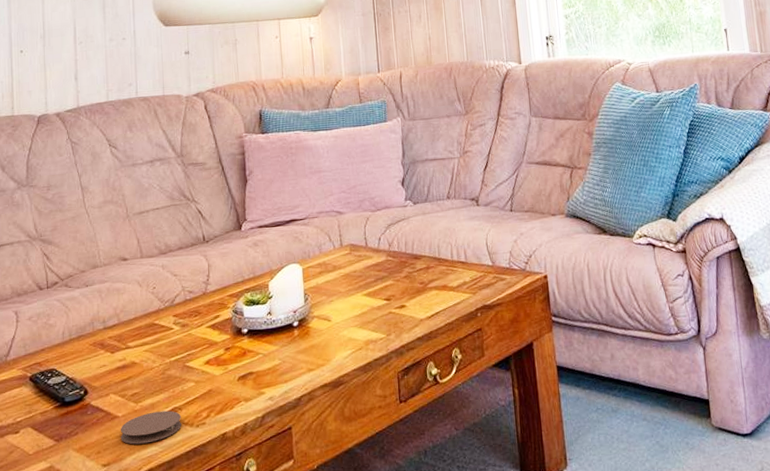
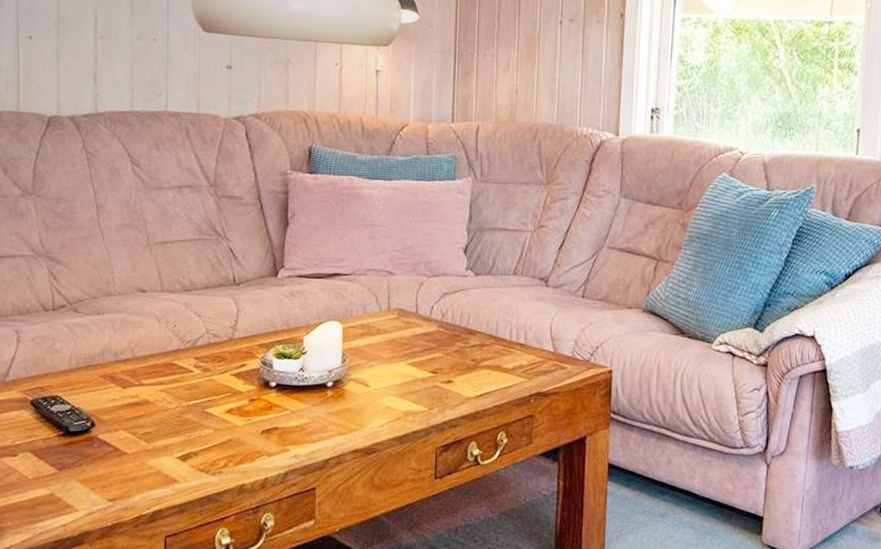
coaster: present [120,410,181,445] -> none [129,453,196,484]

